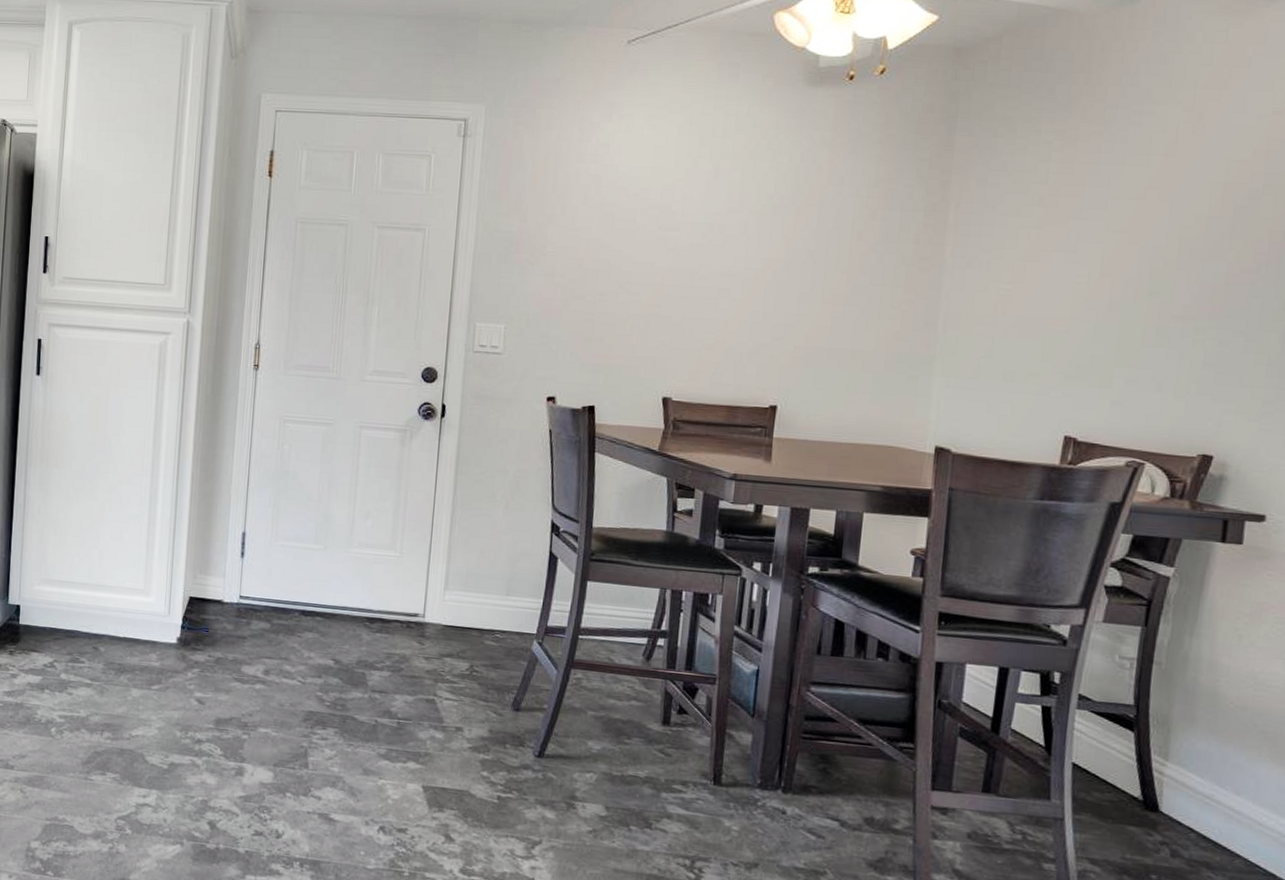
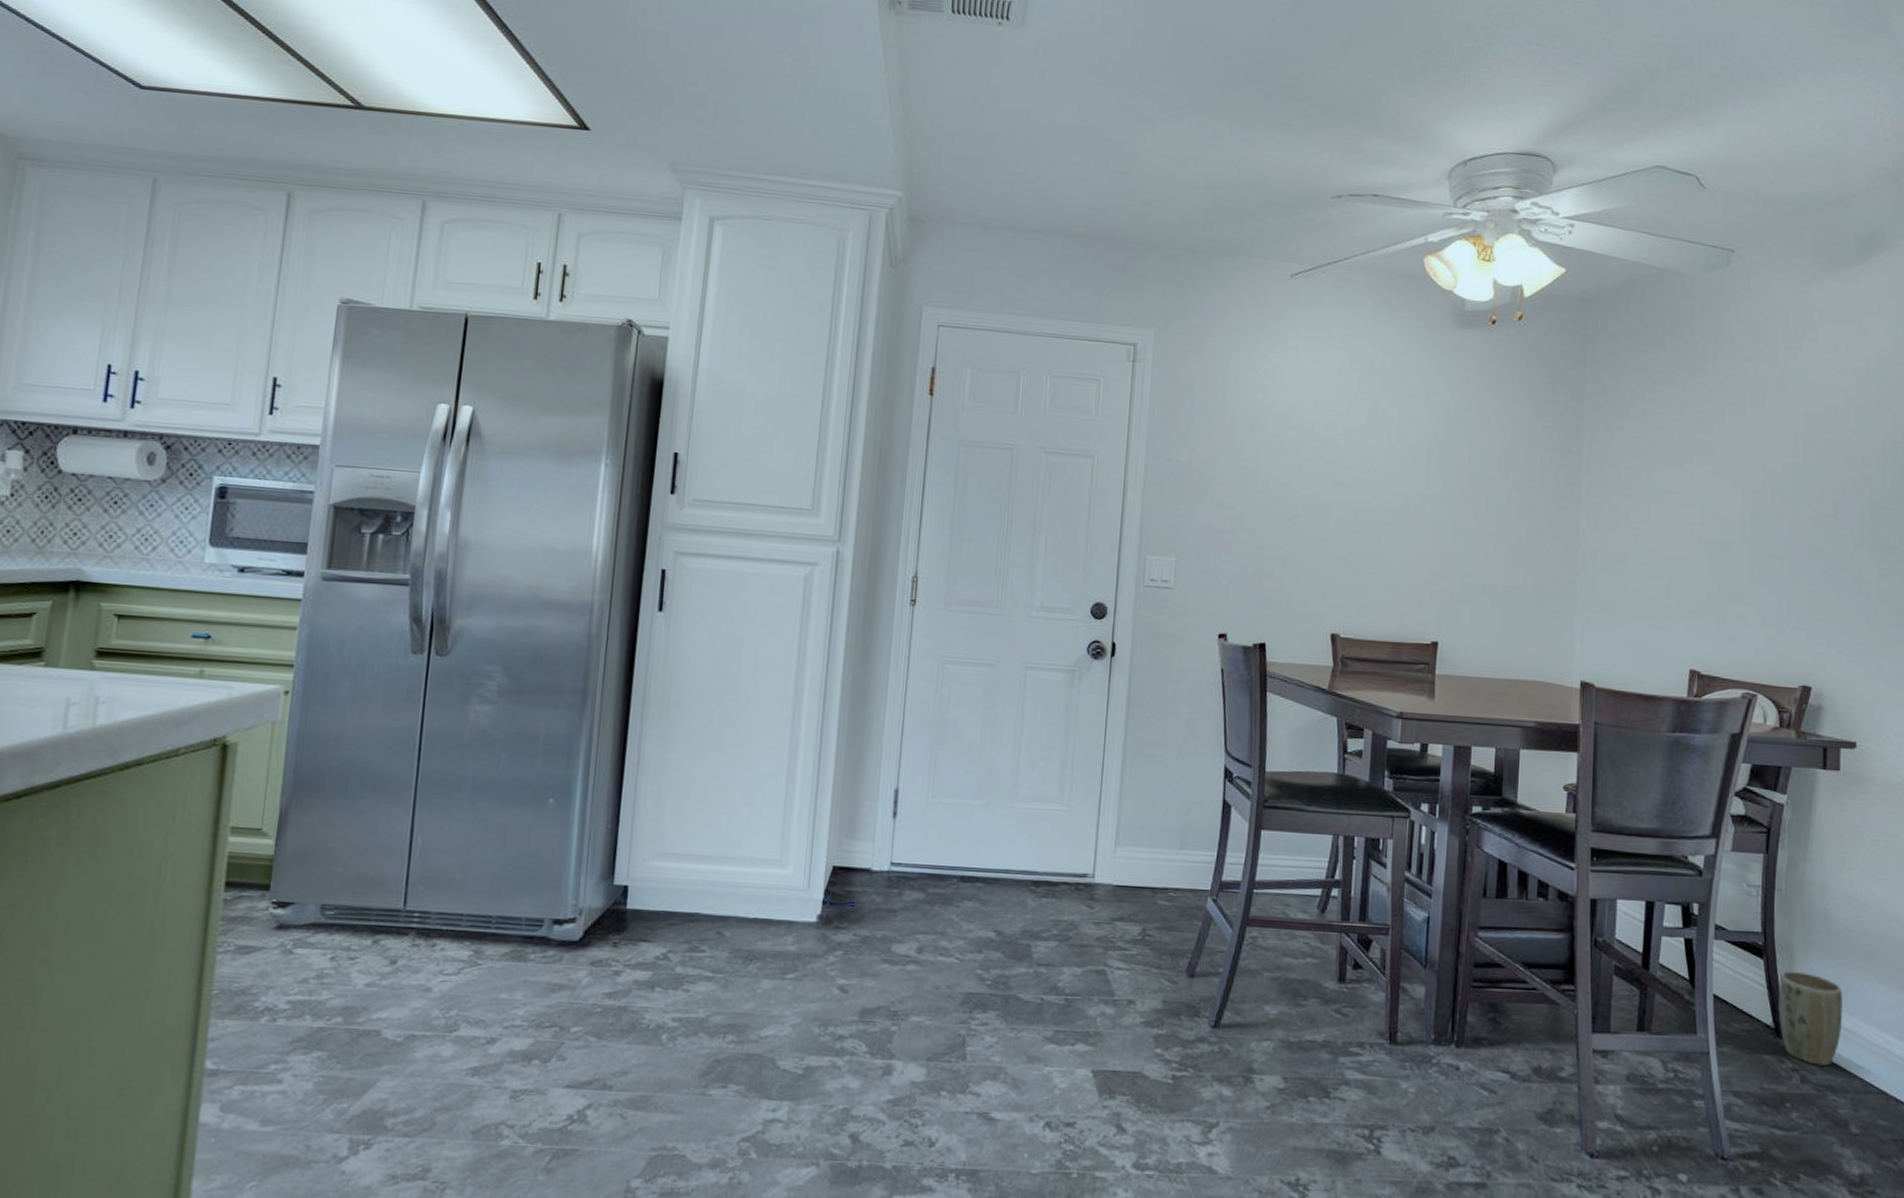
plant pot: none [1147,745,1229,843] -> present [1777,970,1843,1066]

